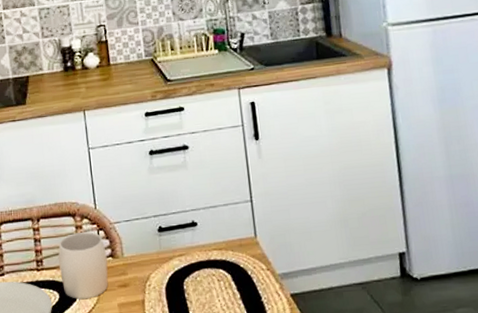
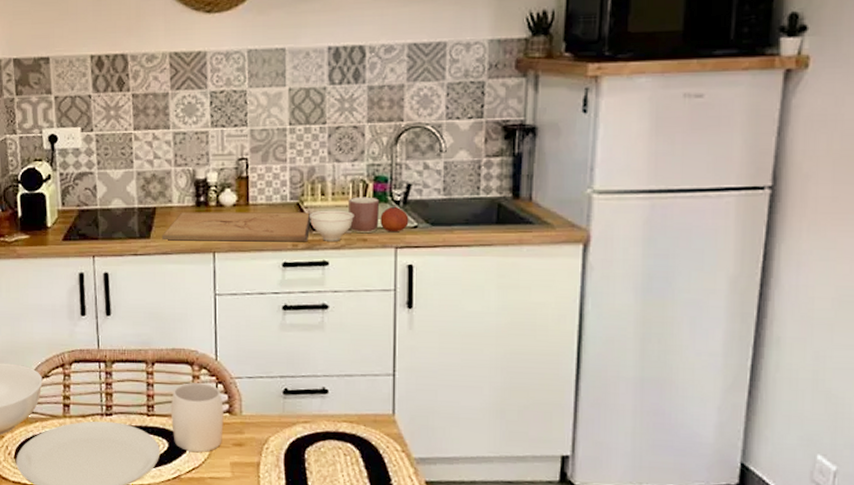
cutting board: none [36,66,165,105] -> present [162,212,311,242]
bowl: none [163,61,201,90] -> present [310,210,354,241]
mug: none [195,47,222,80] -> present [349,197,379,234]
fruit: none [222,53,247,75] -> present [380,206,409,231]

